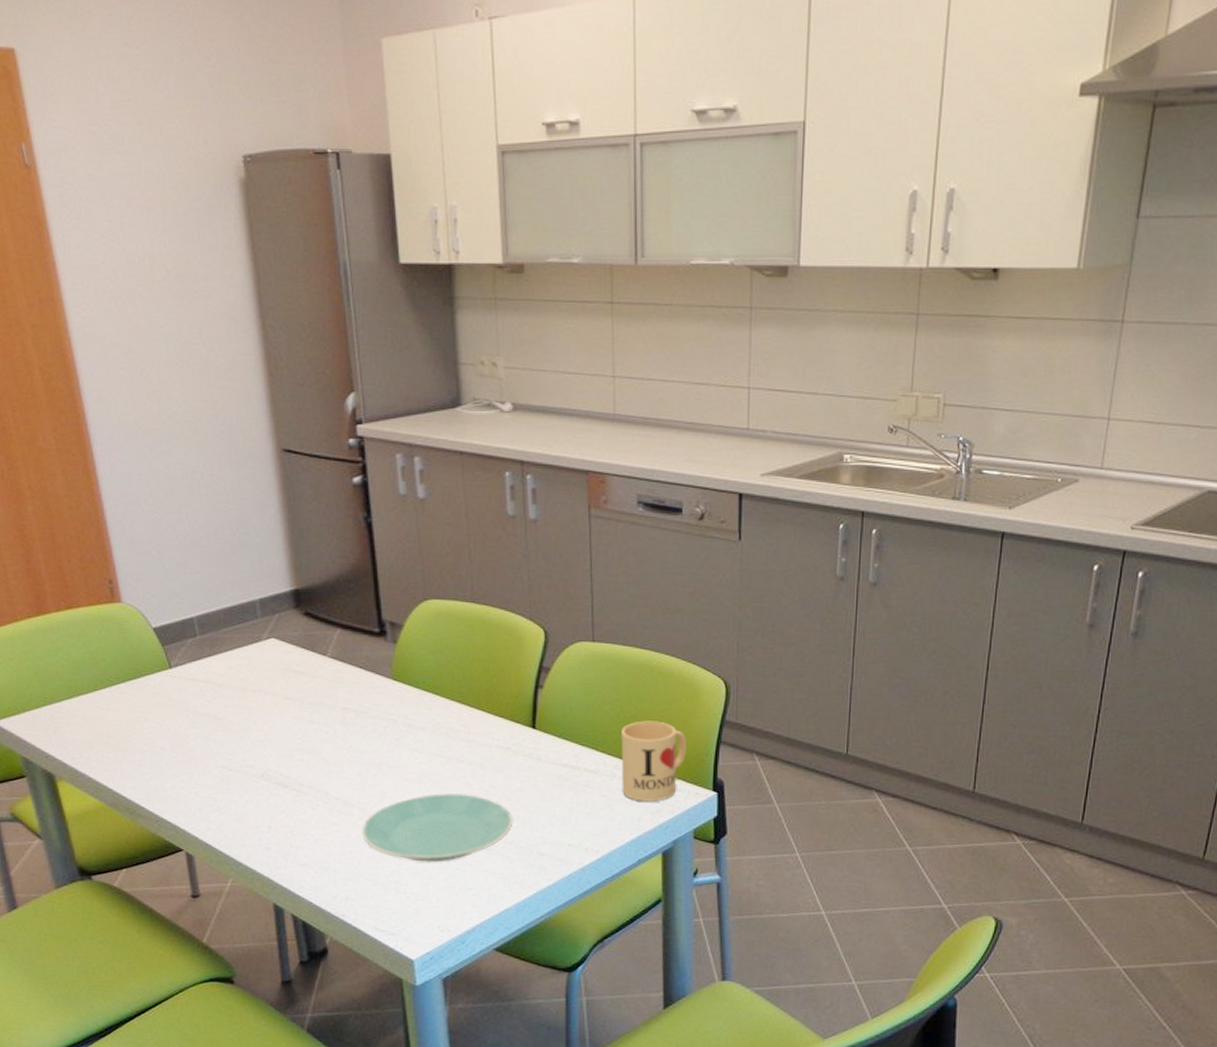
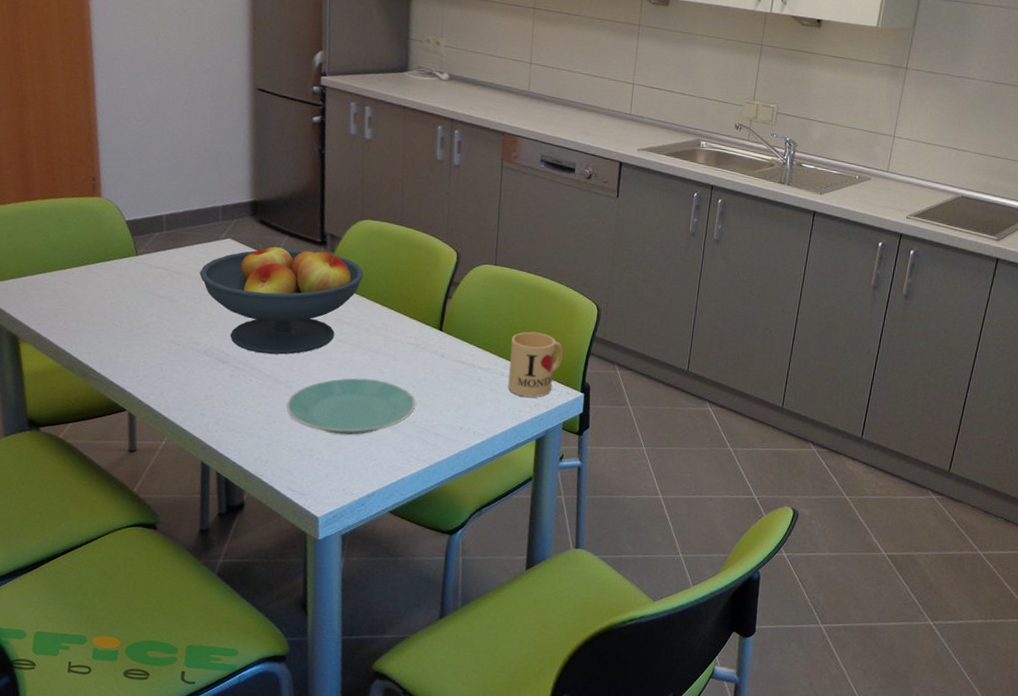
fruit bowl: none [244,639,434,773] -> present [199,244,364,355]

